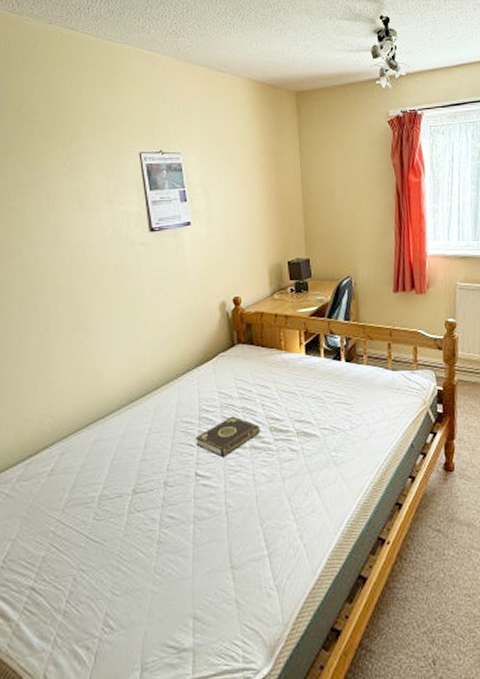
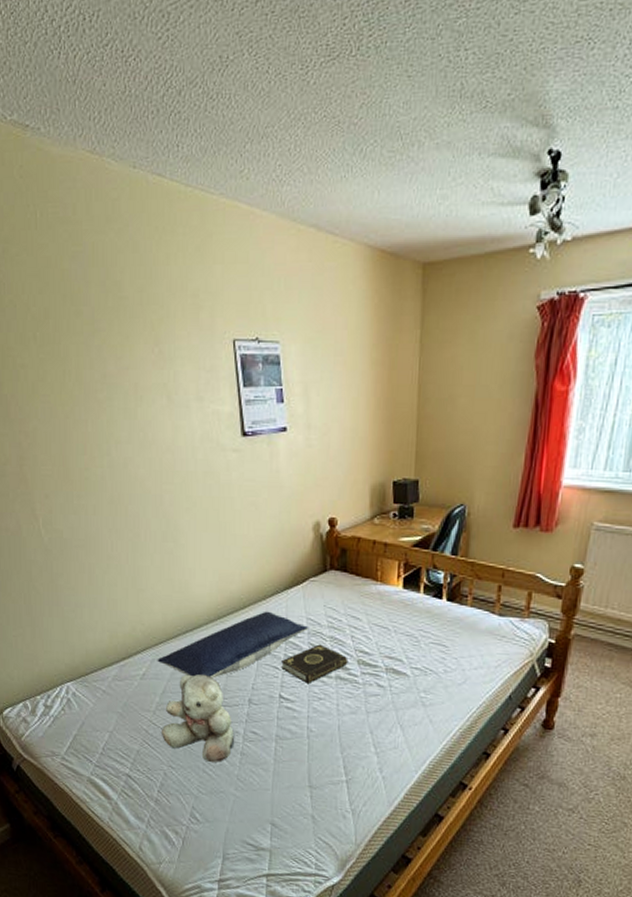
pillow: none [66,389,221,466] -> present [157,611,309,679]
teddy bear: none [70,461,149,557] -> present [160,674,234,763]

